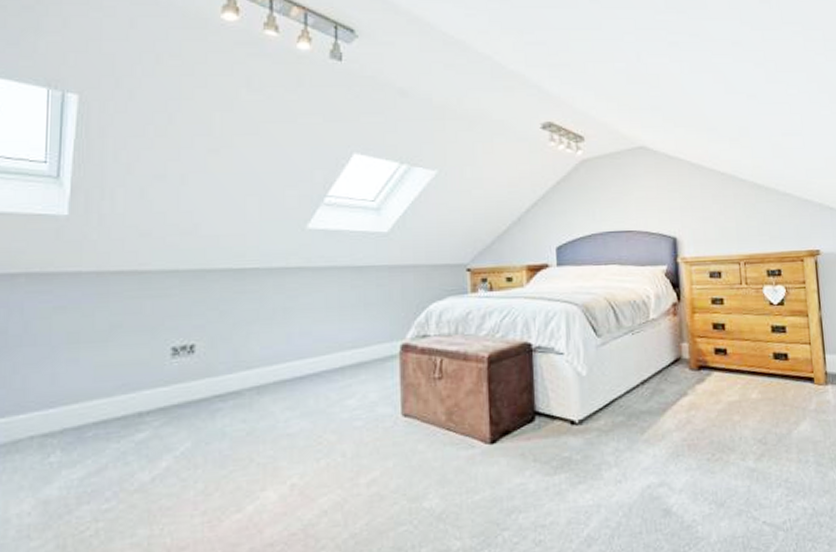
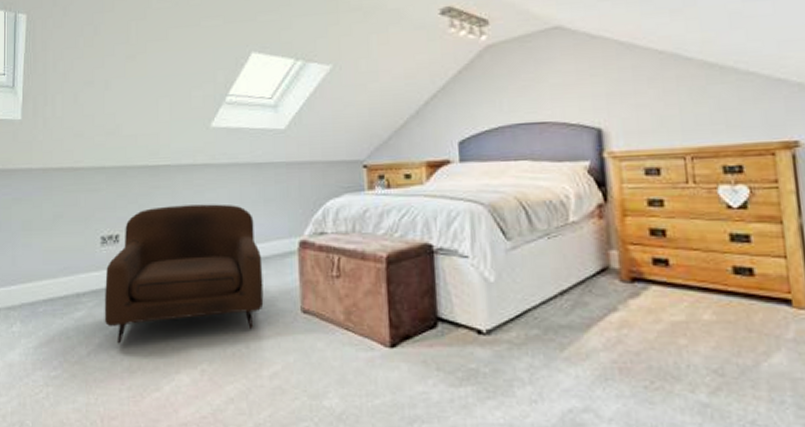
armchair: none [173,308,362,465] -> present [104,204,264,344]

